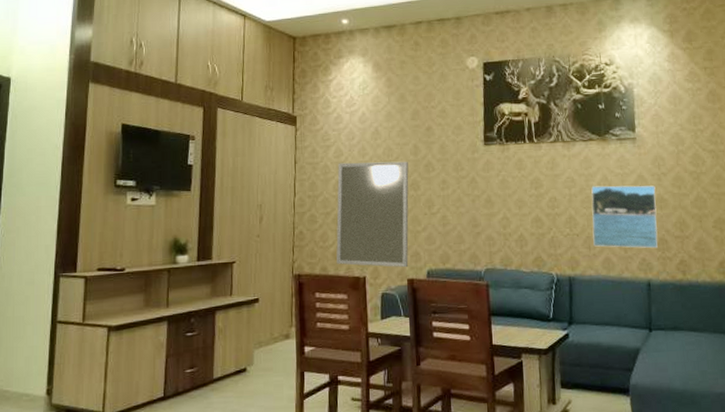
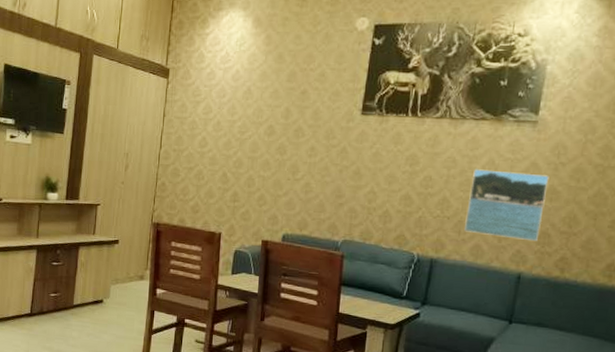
home mirror: present [336,161,409,268] -> none [194,120,278,229]

